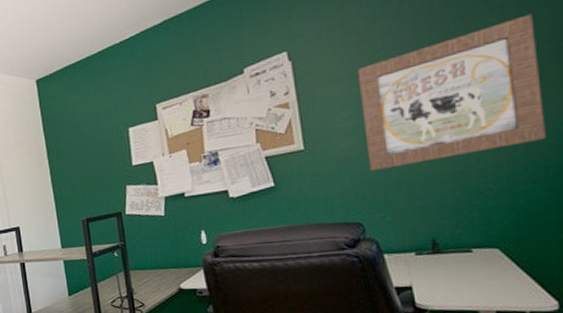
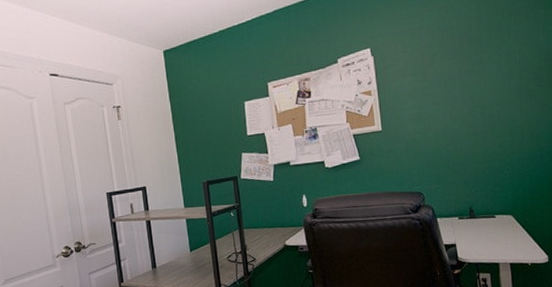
wall art: present [357,13,546,171] -> none [420,38,542,151]

